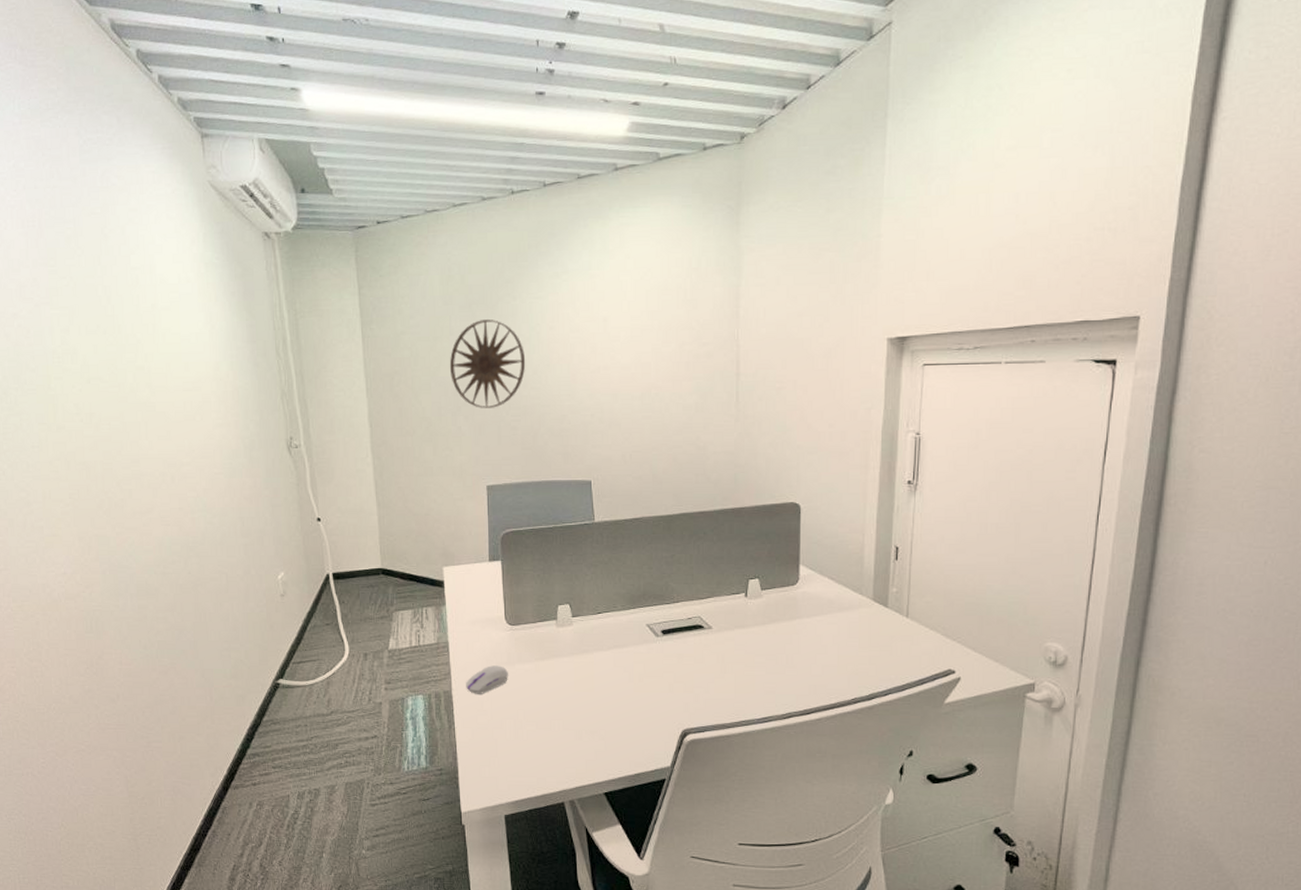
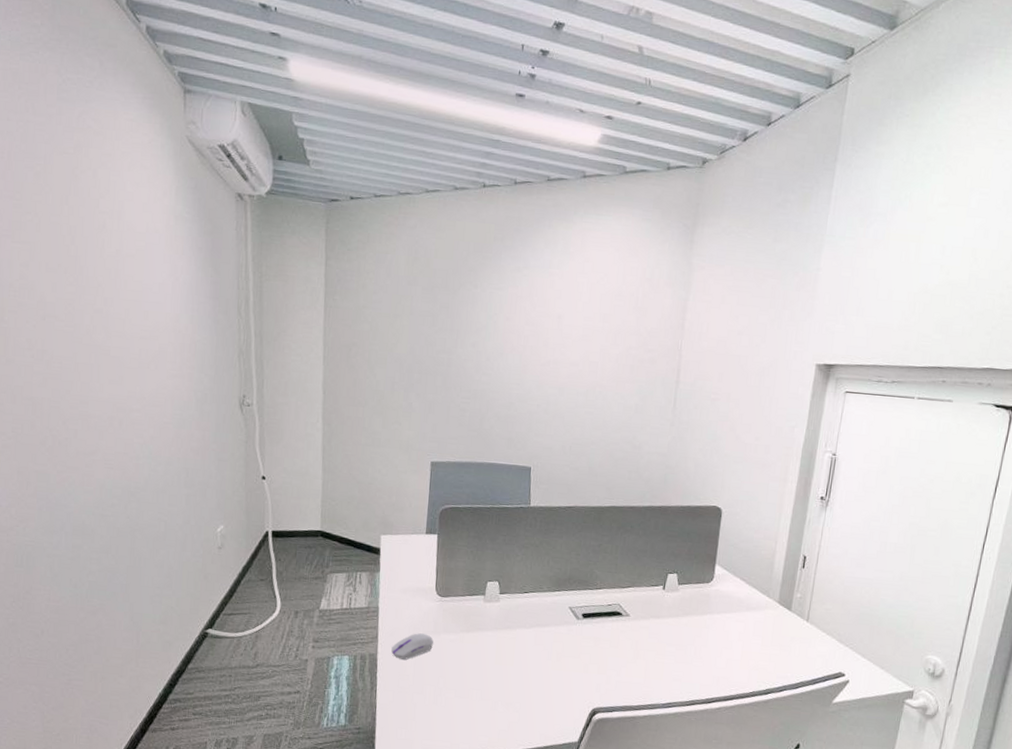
wall art: present [450,320,526,408] -> none [407,303,481,389]

